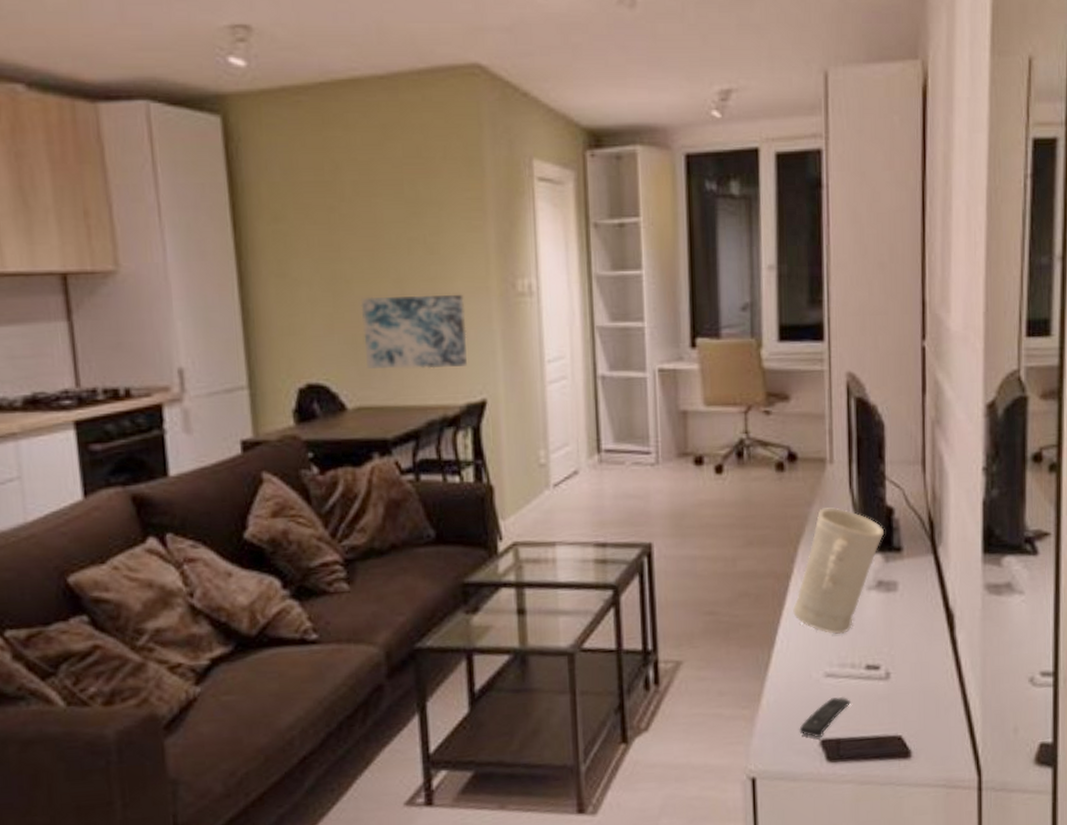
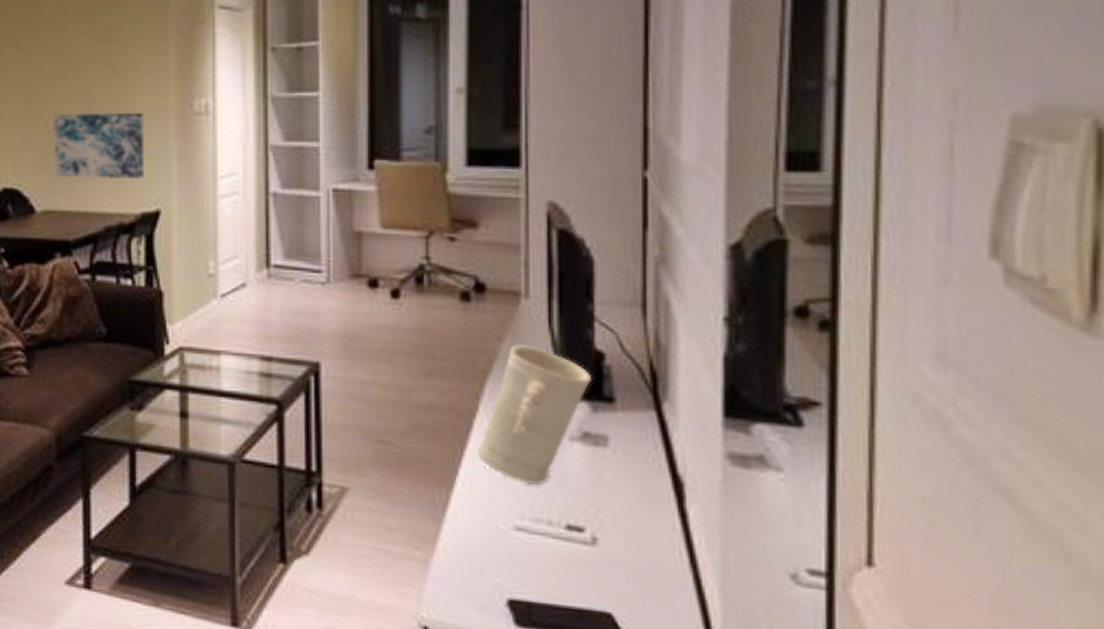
remote control: present [799,696,850,738] -> none [482,555,546,598]

